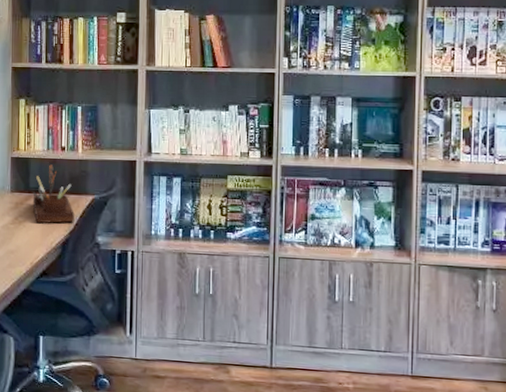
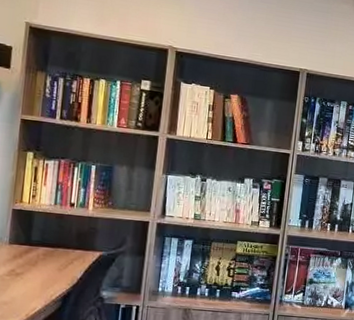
desk organizer: present [32,164,75,224] -> none [33,219,79,277]

